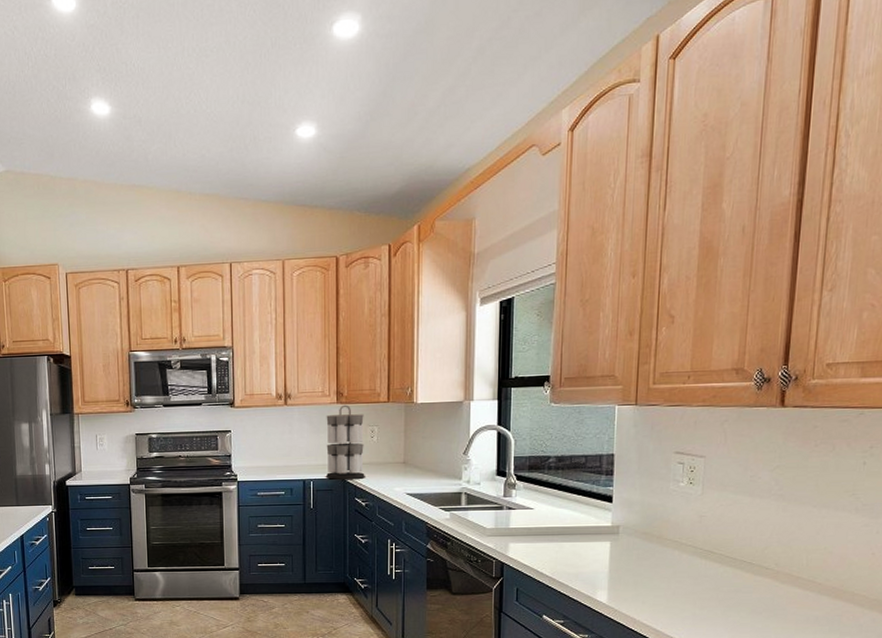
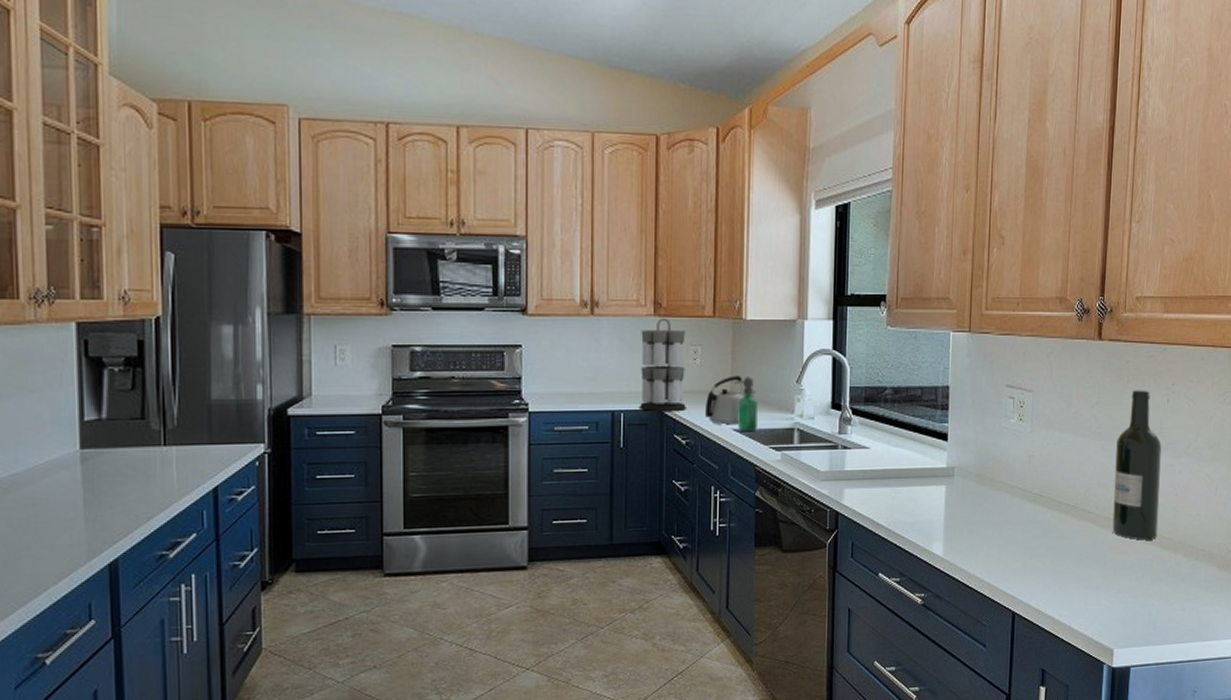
kettle: none [382,449,427,490] -> present [705,375,756,425]
soap dispenser: none [407,450,429,496] -> present [734,377,759,432]
wine bottle: none [794,453,856,596] -> present [1112,390,1162,540]

